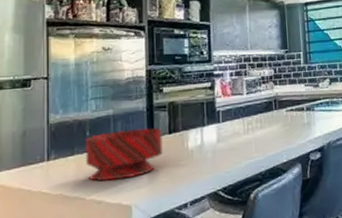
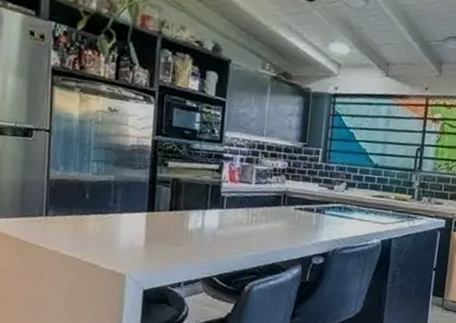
bowl: present [85,127,163,182] -> none [83,198,163,248]

